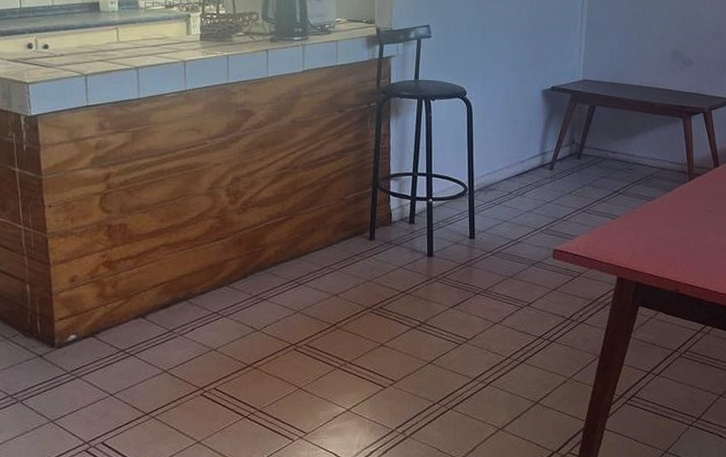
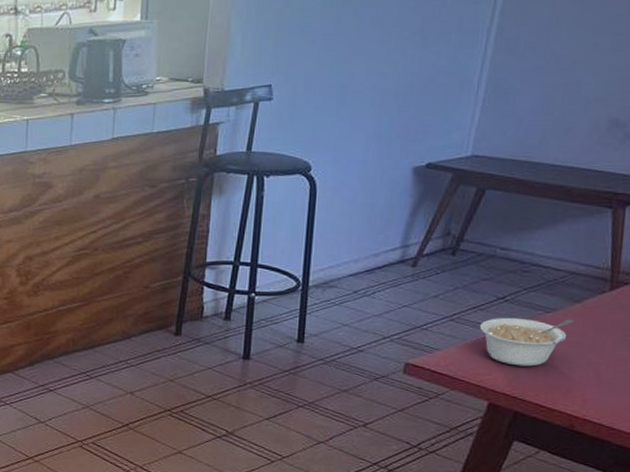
legume: none [603,205,668,245] -> present [479,317,574,367]

